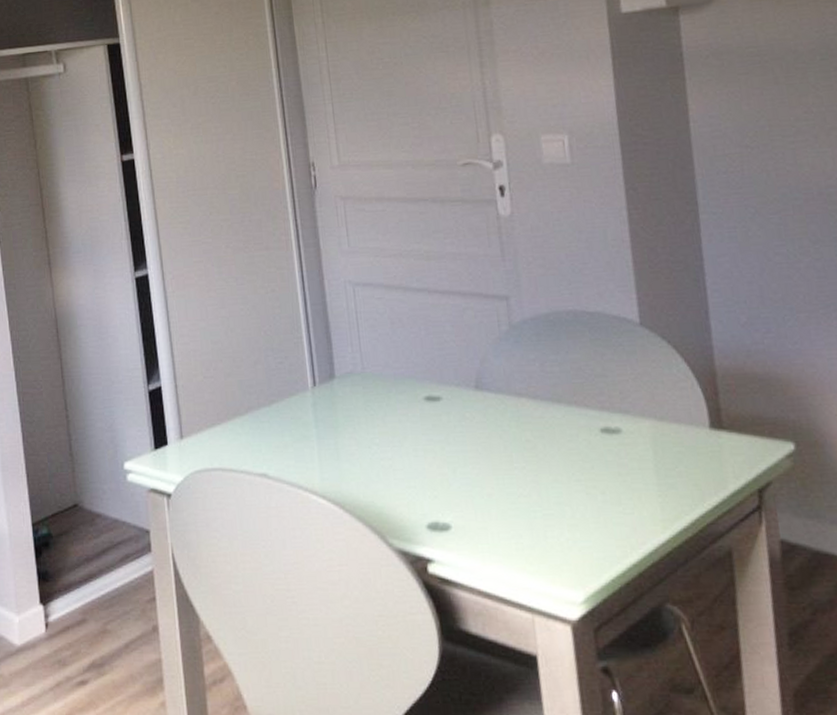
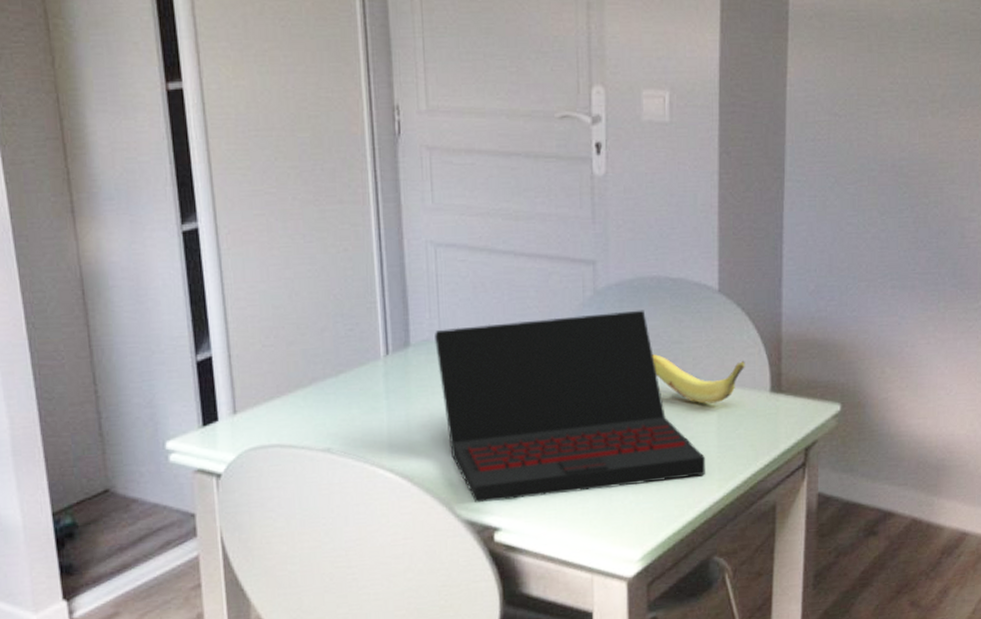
laptop: none [357,343,646,533] -> present [435,310,705,504]
banana: none [576,388,678,439] -> present [652,354,745,404]

